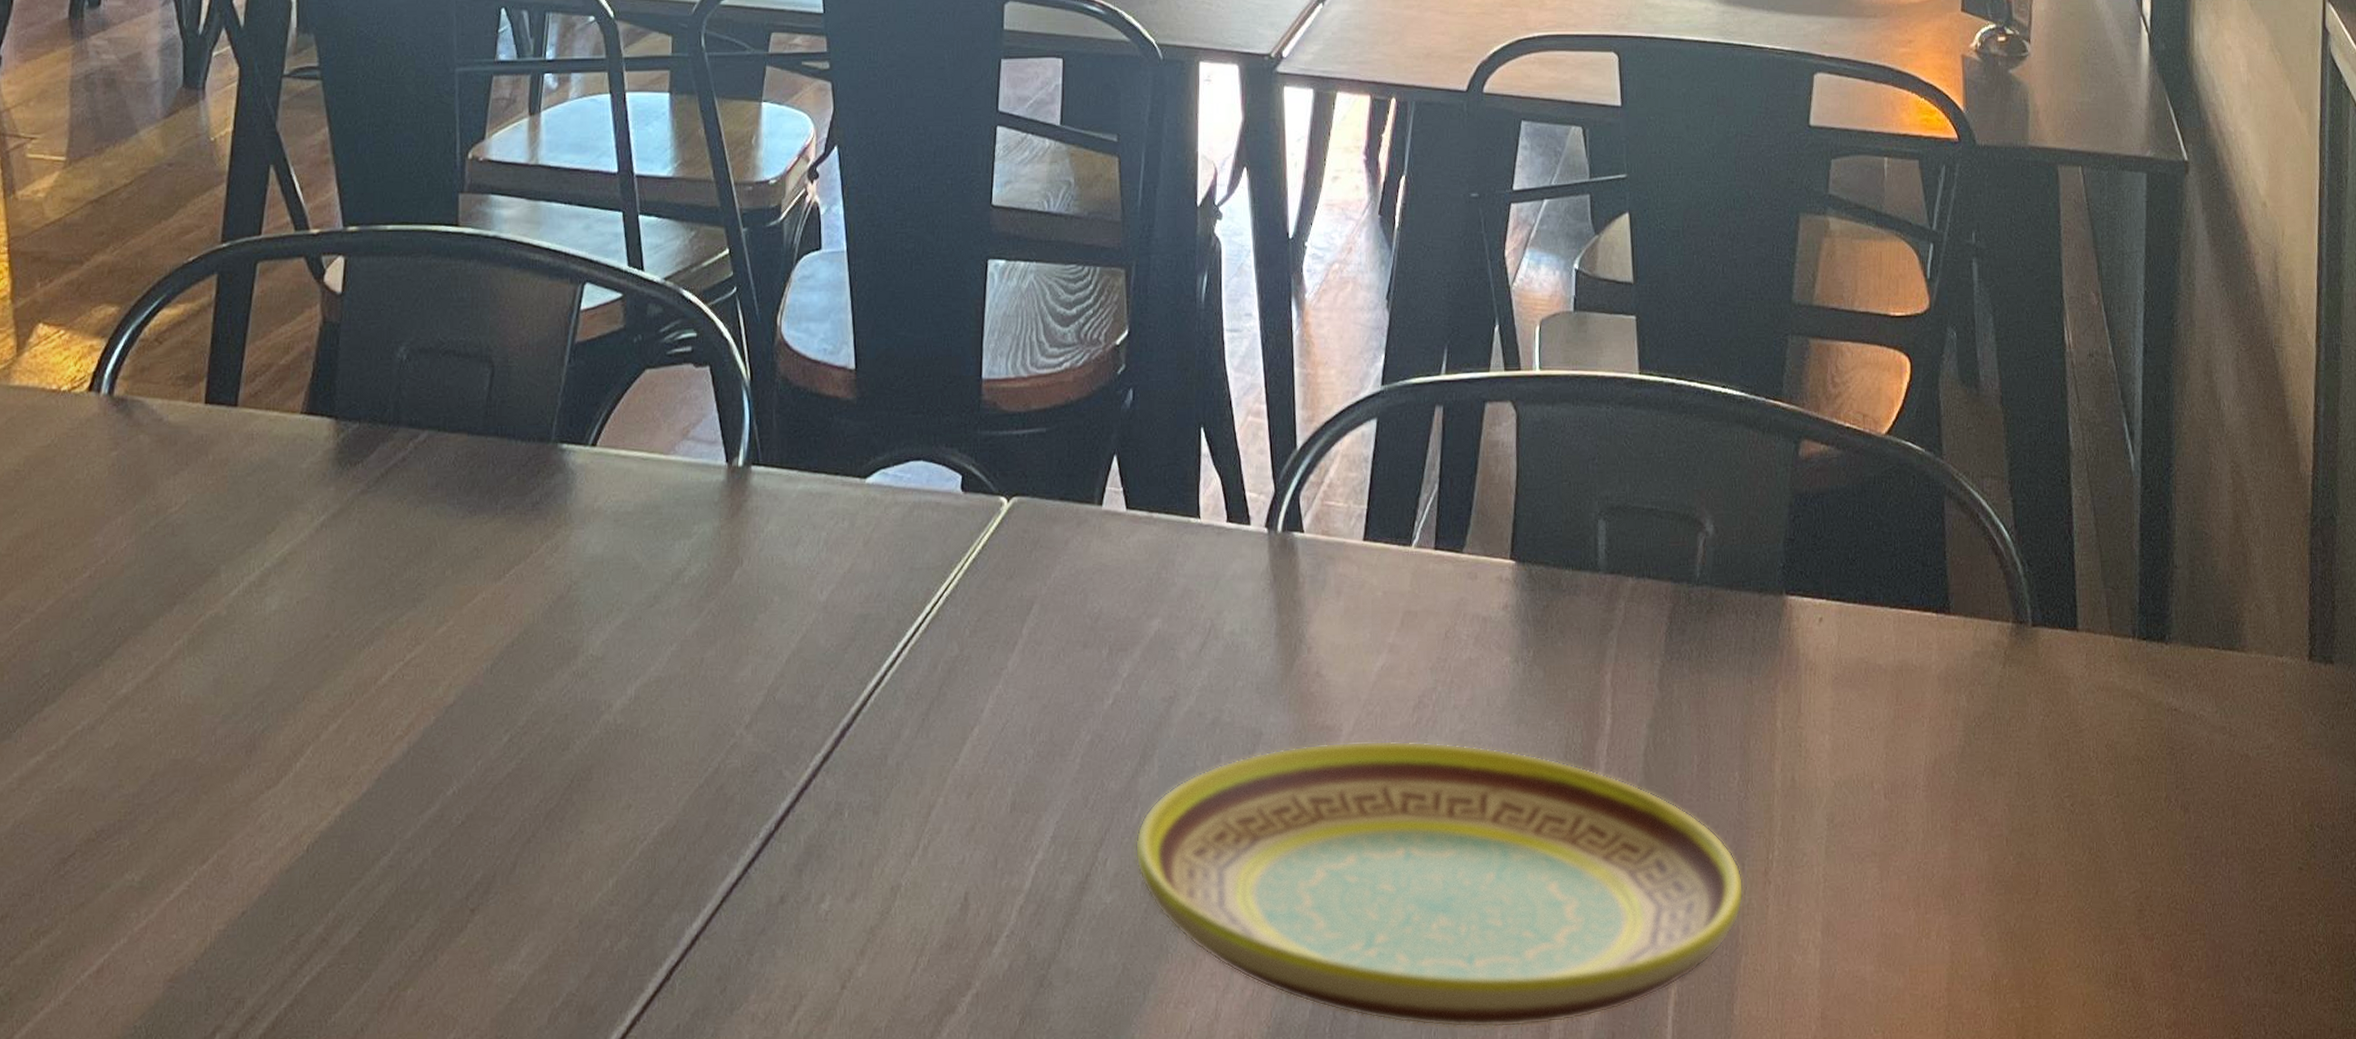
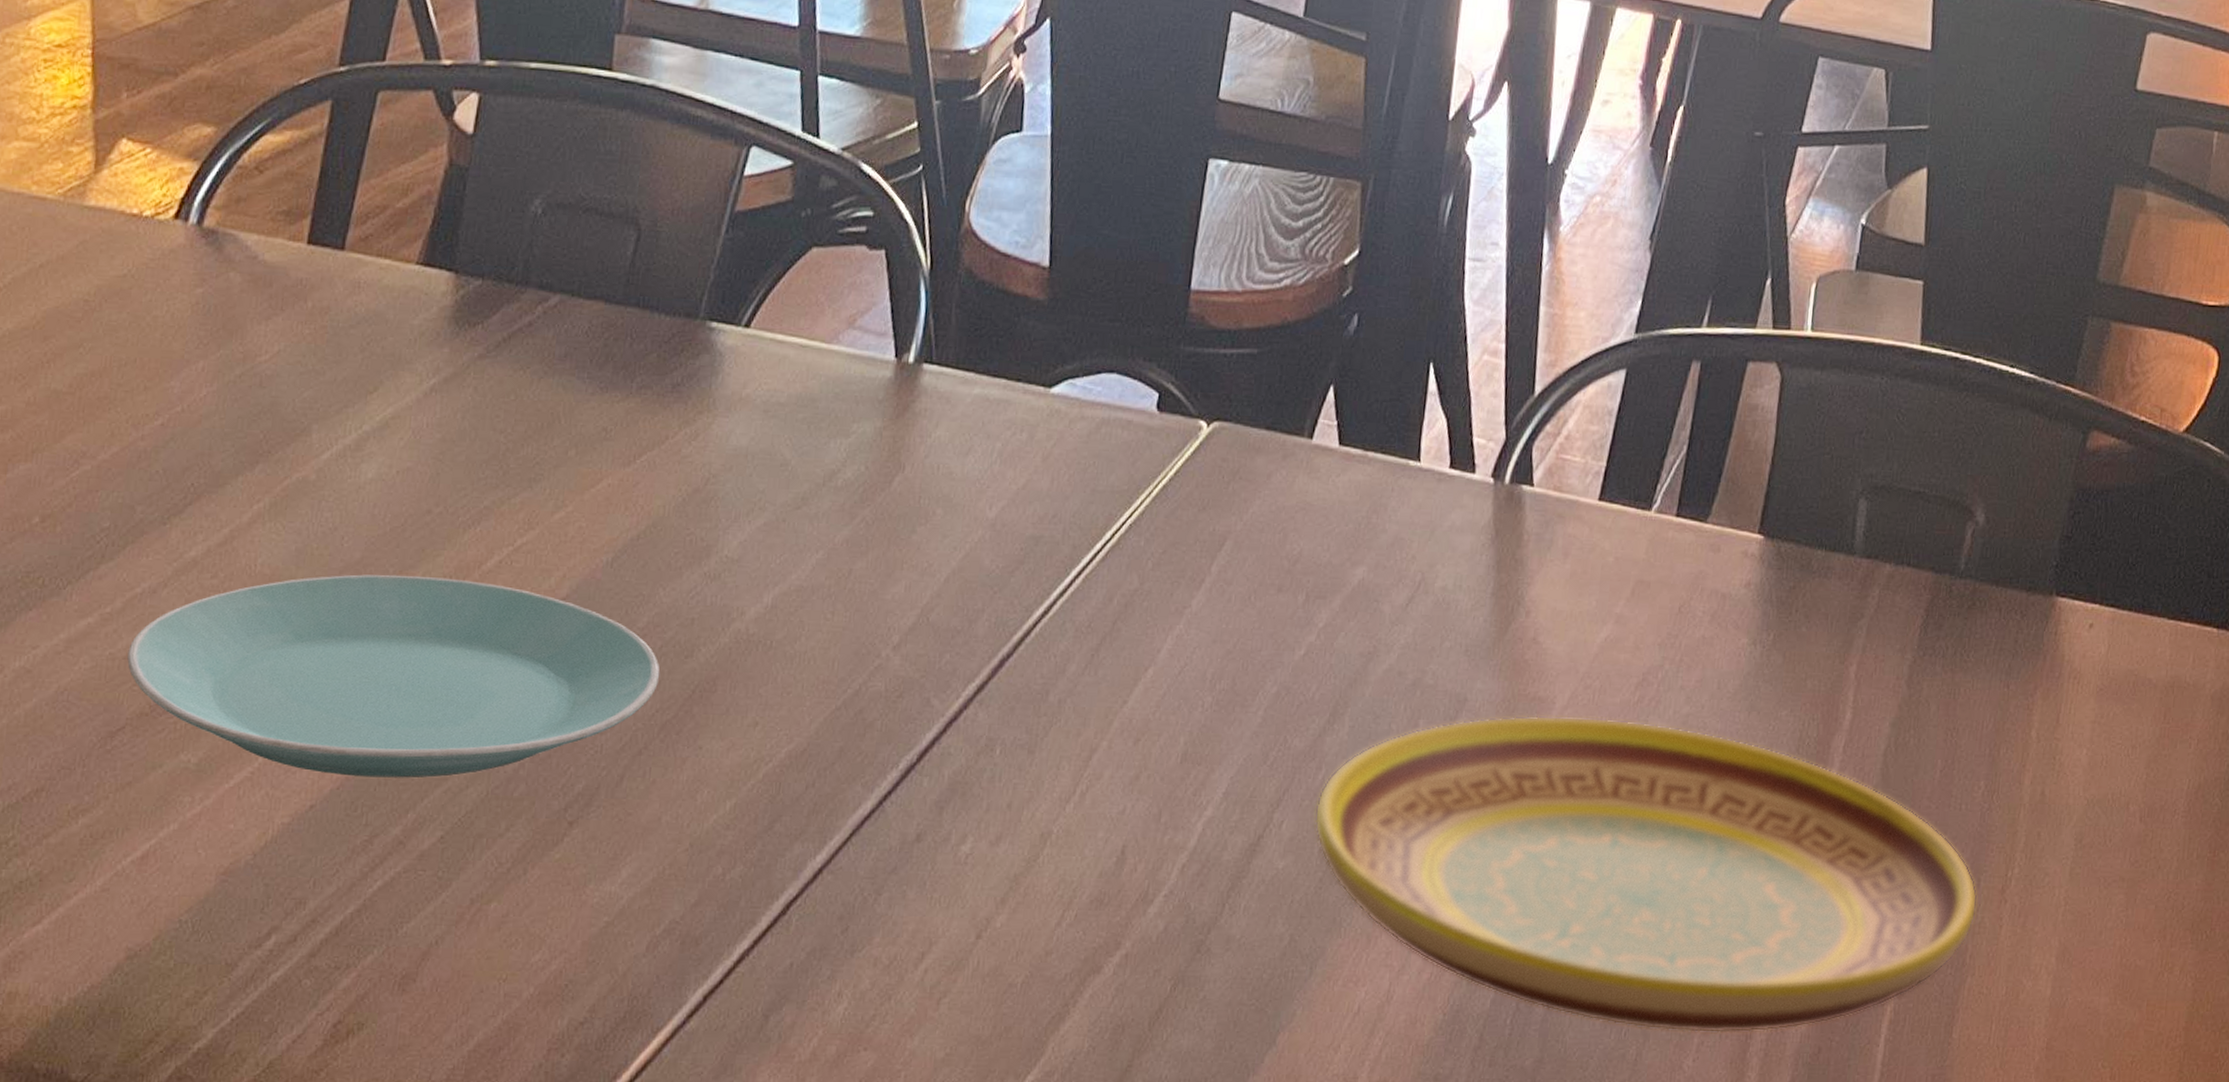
plate: none [73,694,541,883] -> present [127,574,660,779]

